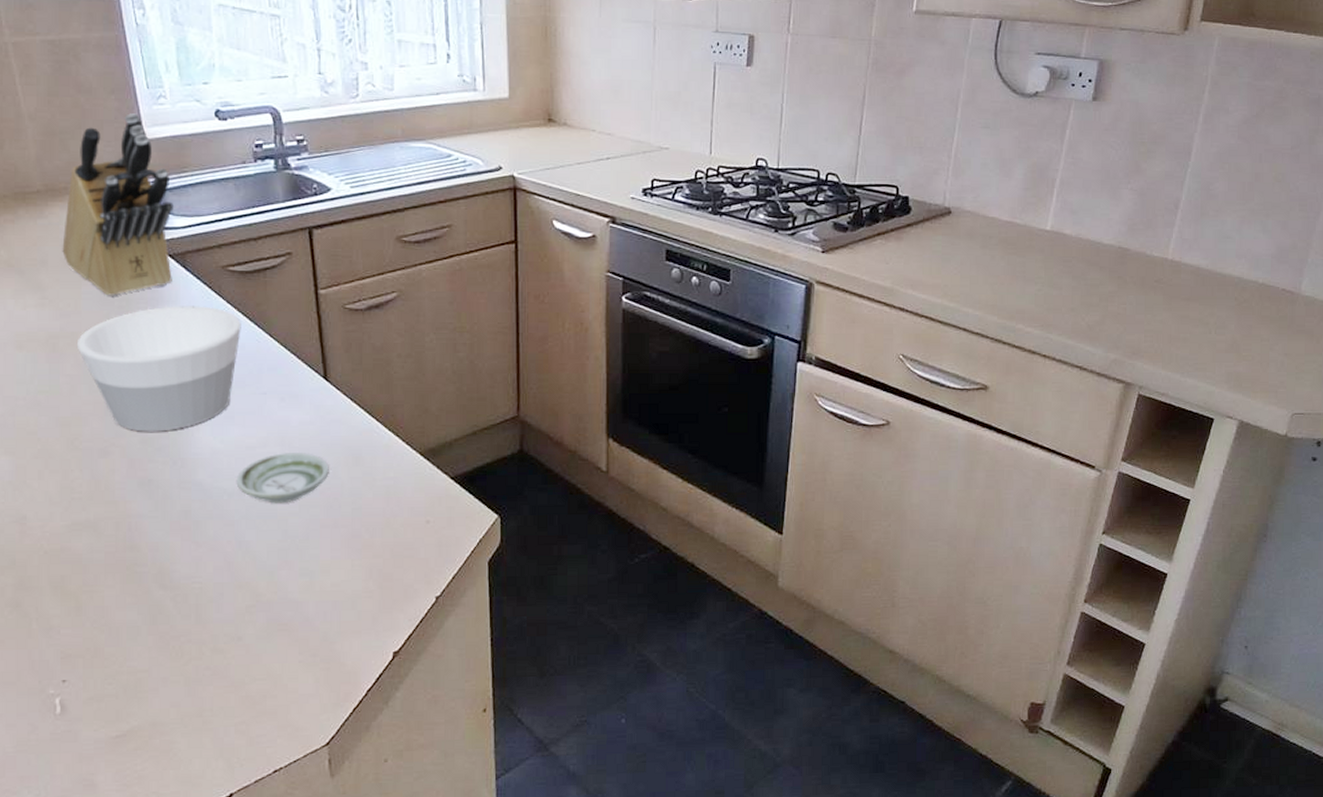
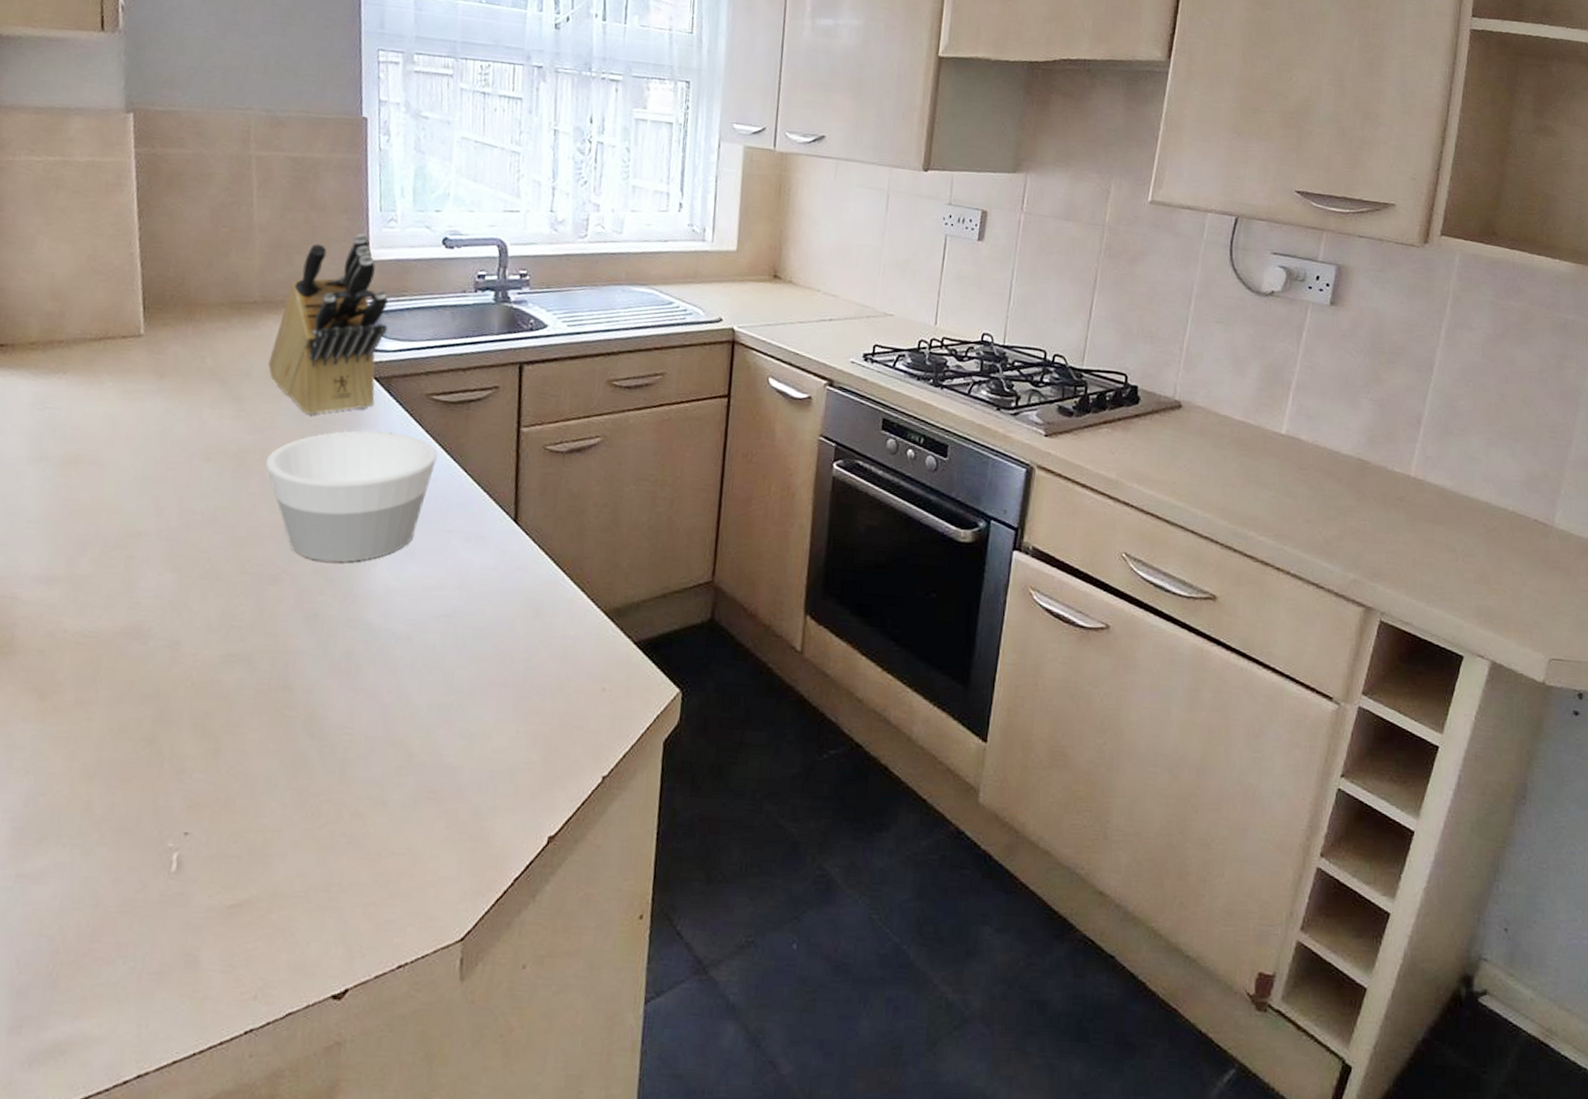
saucer: present [236,453,329,504] -> none [406,598,507,654]

